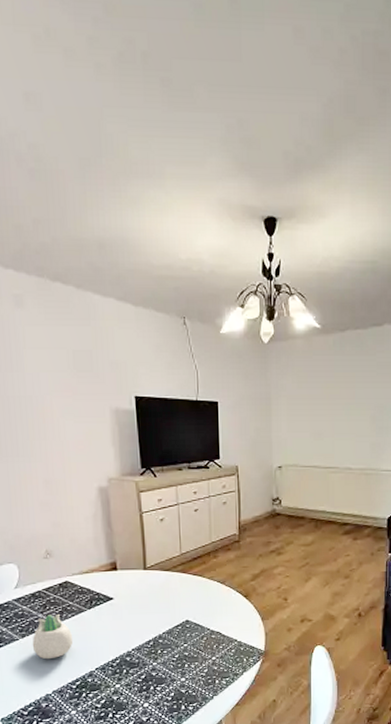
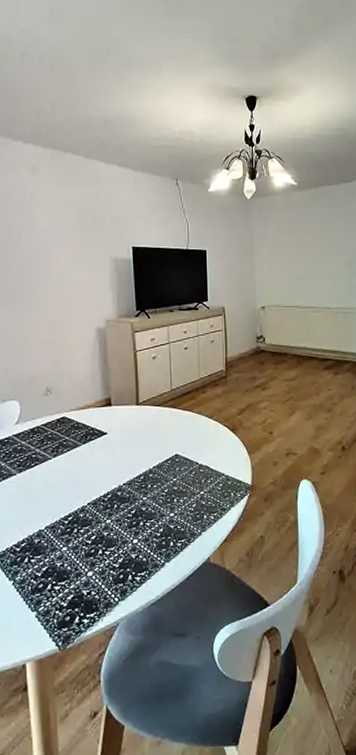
succulent planter: present [32,615,74,660] -> none [28,449,68,495]

